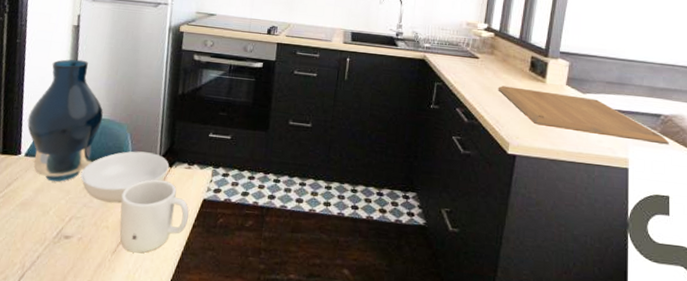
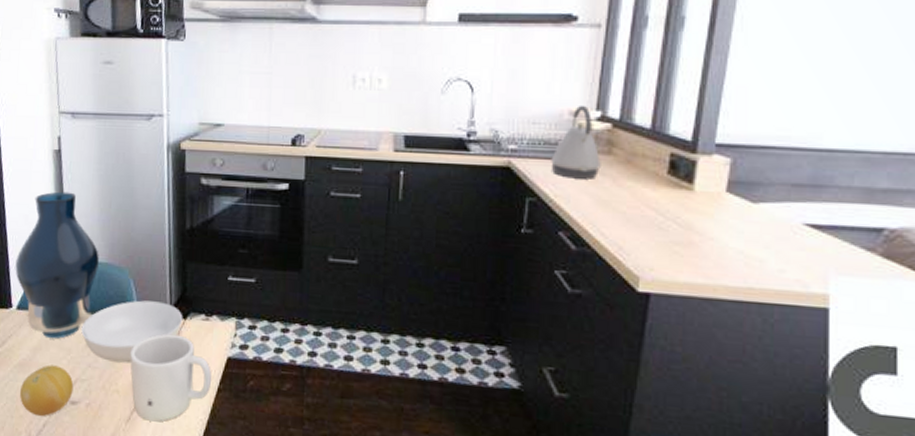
fruit: none [18,204,69,250] -> present [19,365,74,417]
kettle: none [453,18,486,71] -> present [551,105,601,179]
chopping board: present [498,86,669,145] -> none [619,197,897,273]

